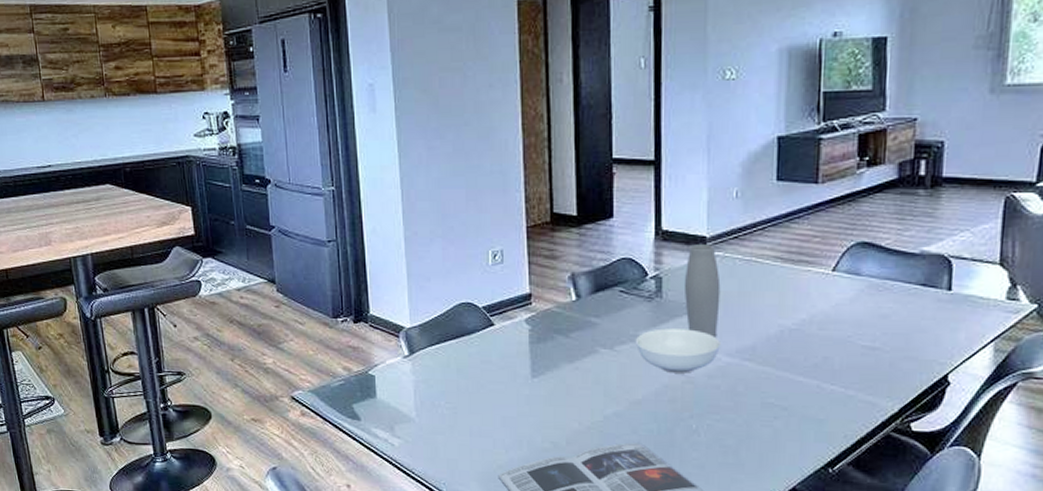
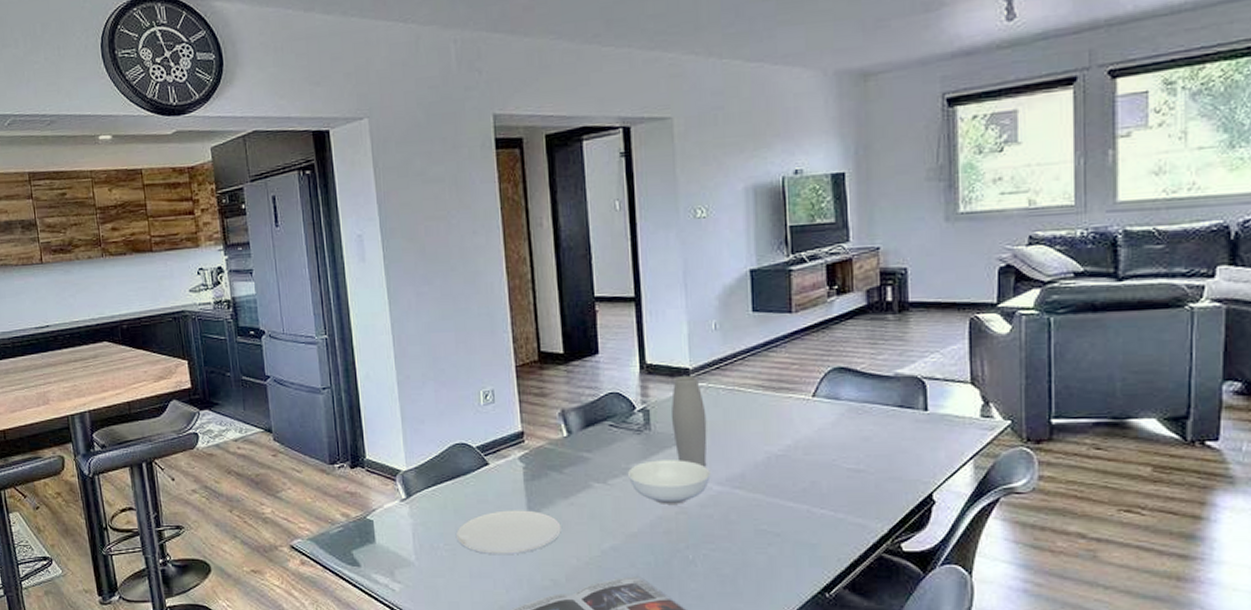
plate: none [458,371,564,416] -> present [456,510,561,555]

